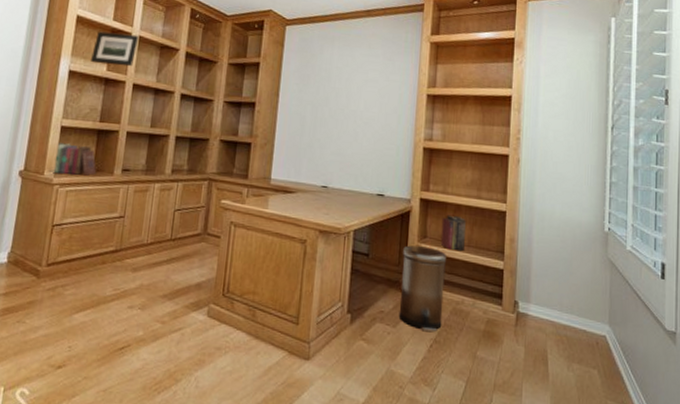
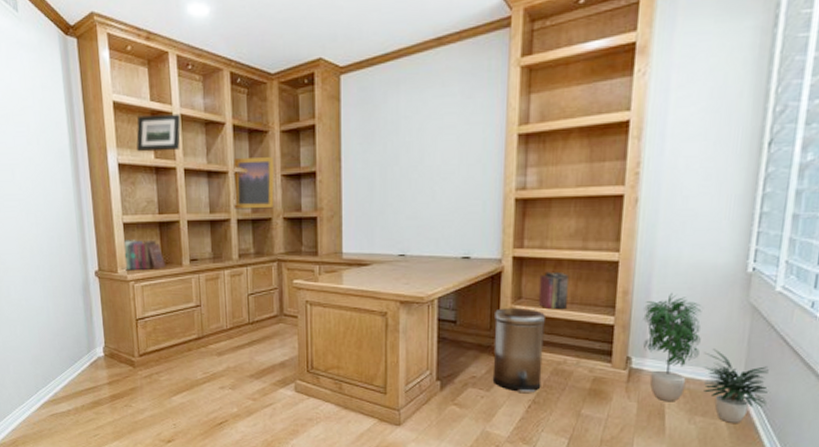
picture frame: none [175,81,220,131] -> present [233,157,275,210]
potted plant: none [527,243,628,374] -> present [643,292,769,425]

